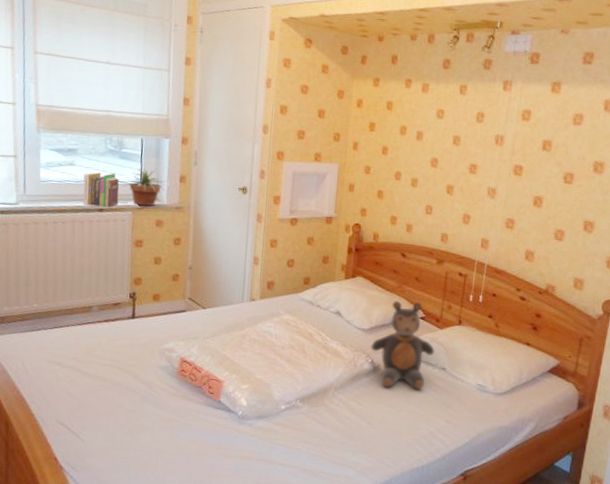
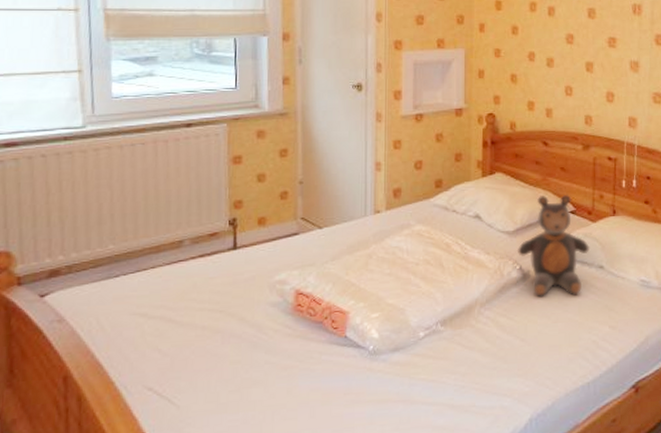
books: present [82,172,119,208] -> none [165,80,211,122]
potted plant: present [124,168,166,207] -> none [216,71,266,116]

